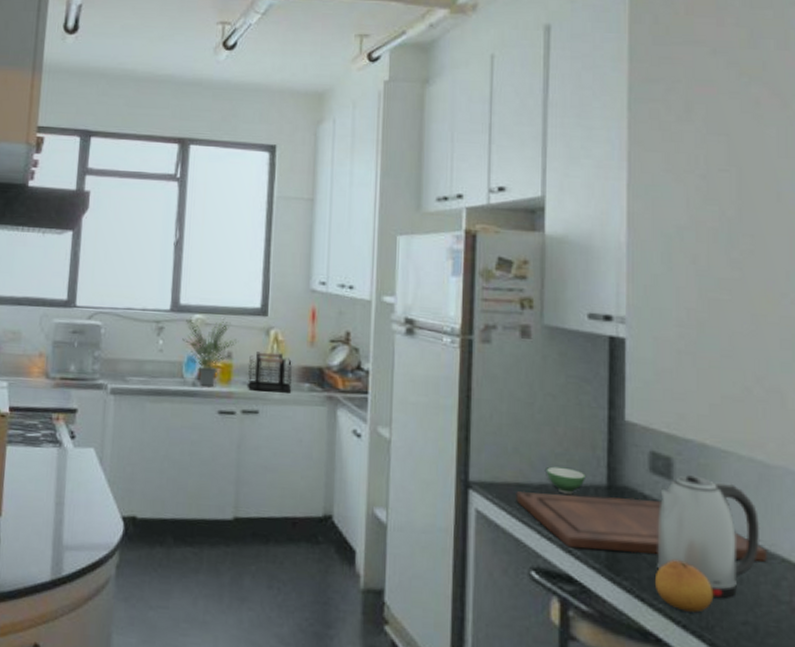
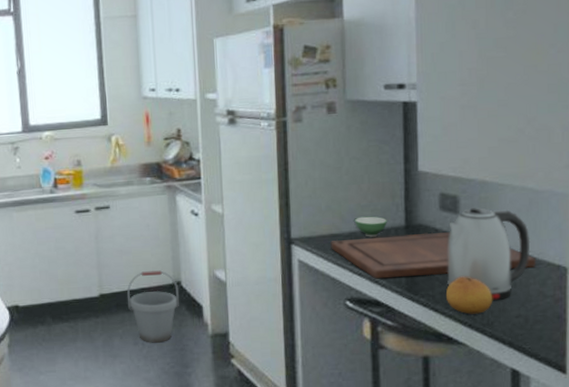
potted plant: present [182,319,237,388] -> none [36,135,84,193]
dish rack: present [248,352,292,395] -> none [96,155,135,191]
bucket: none [266,496,329,591] -> present [127,270,179,343]

